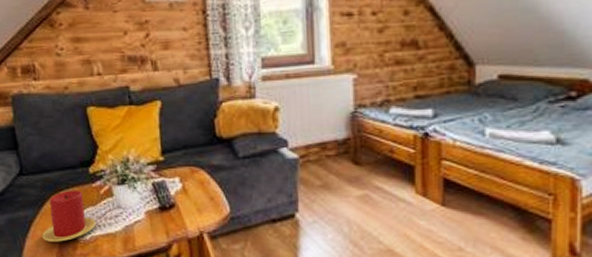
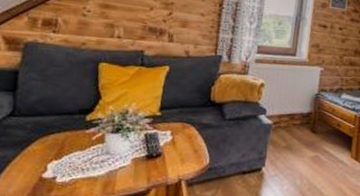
candle: present [42,190,96,242] -> none [16,134,80,183]

